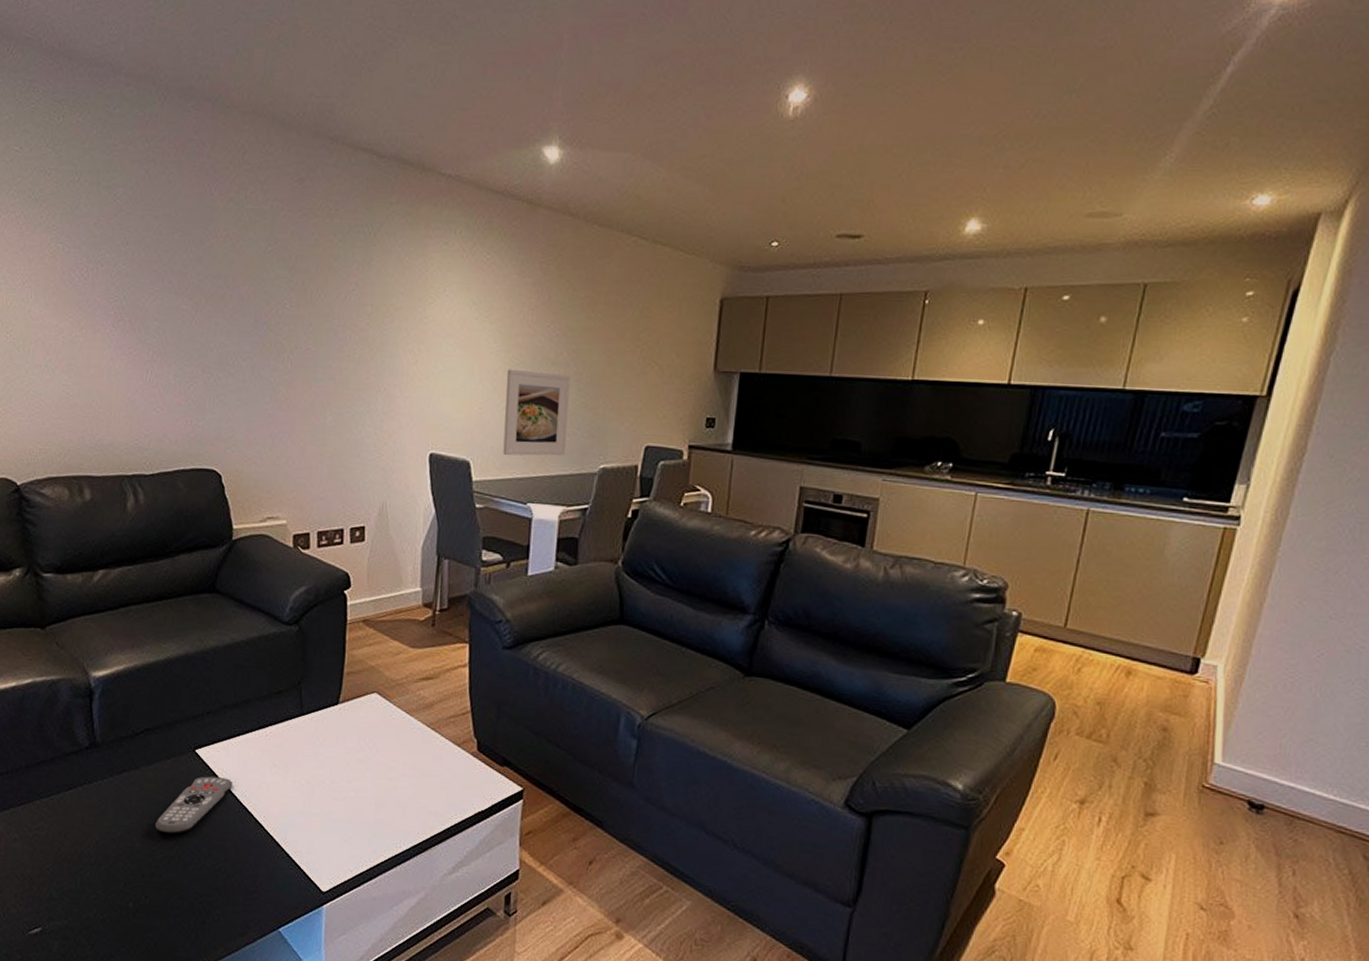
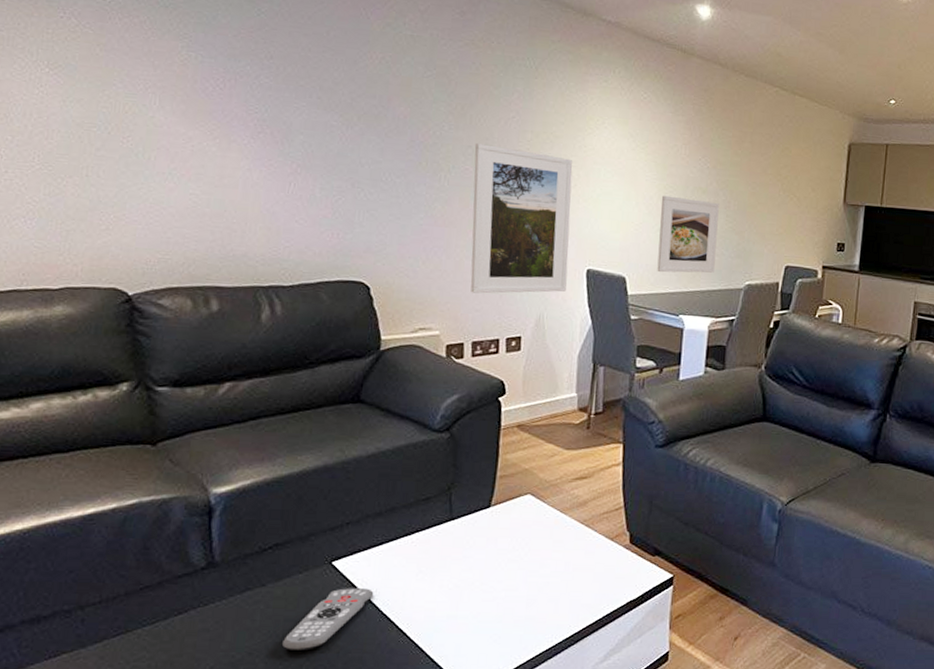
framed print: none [314,319,414,481] -> present [470,142,573,294]

